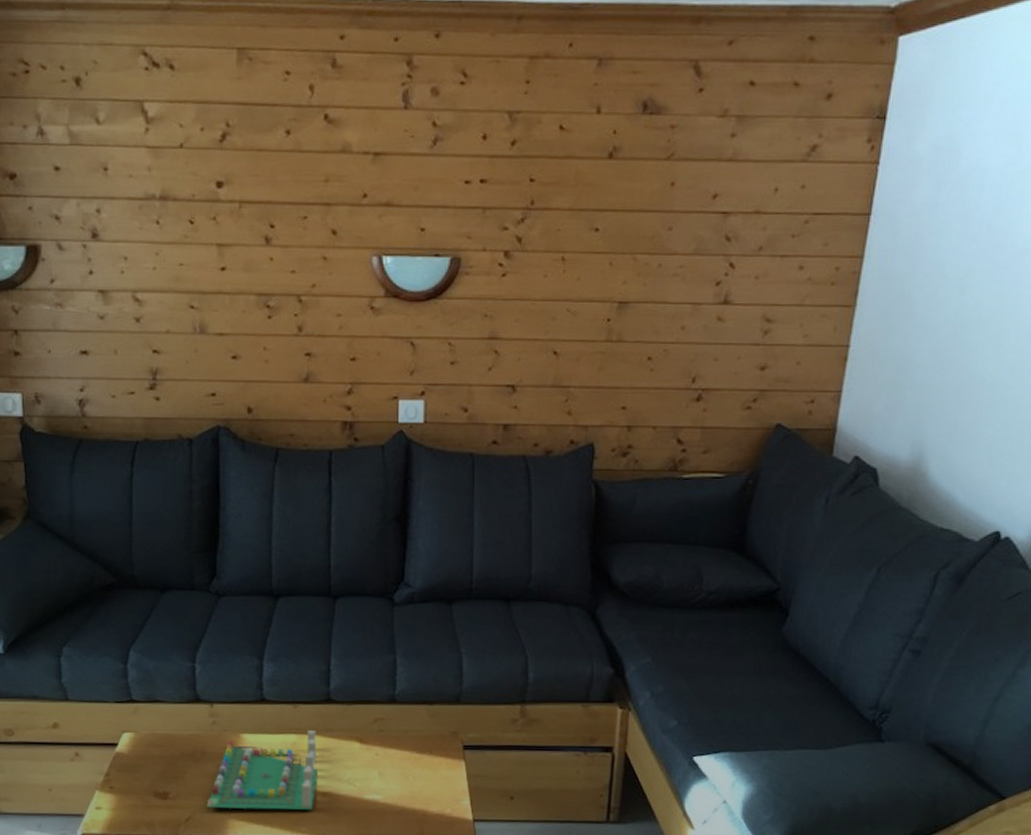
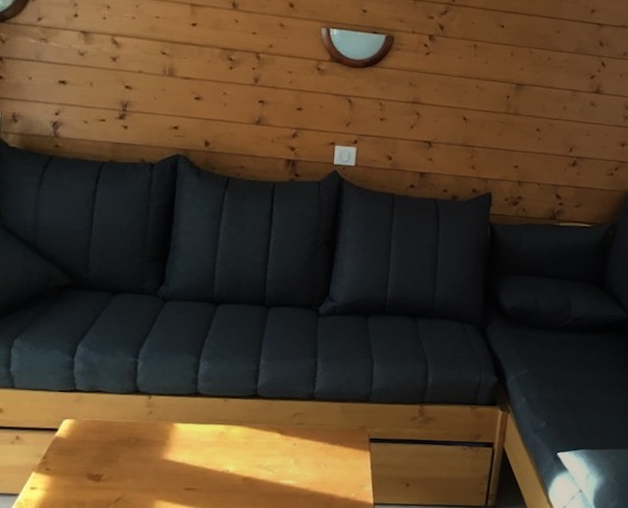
board game: present [206,730,318,810] -> none [136,422,242,493]

